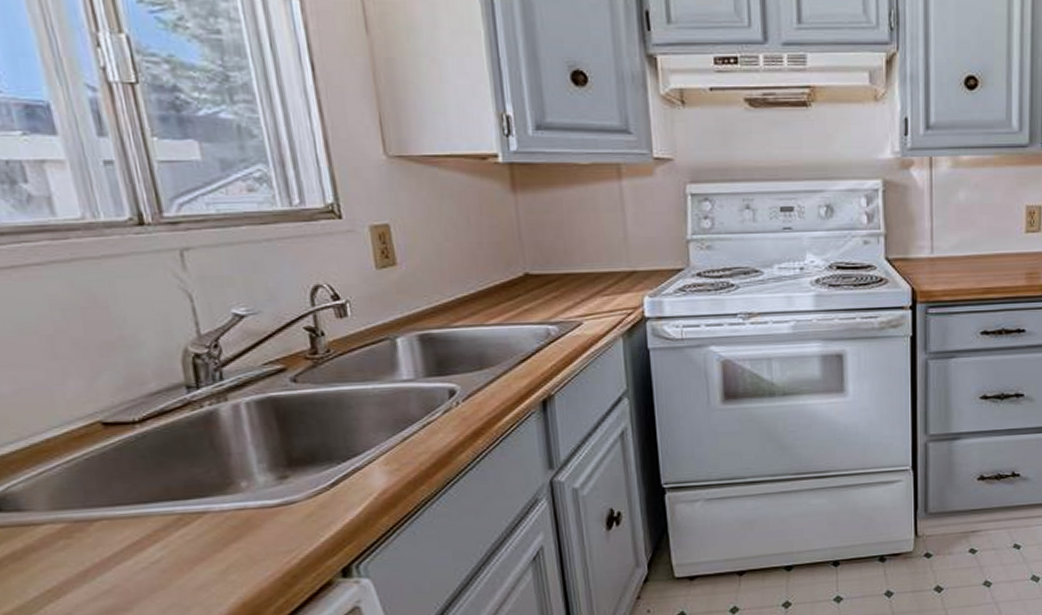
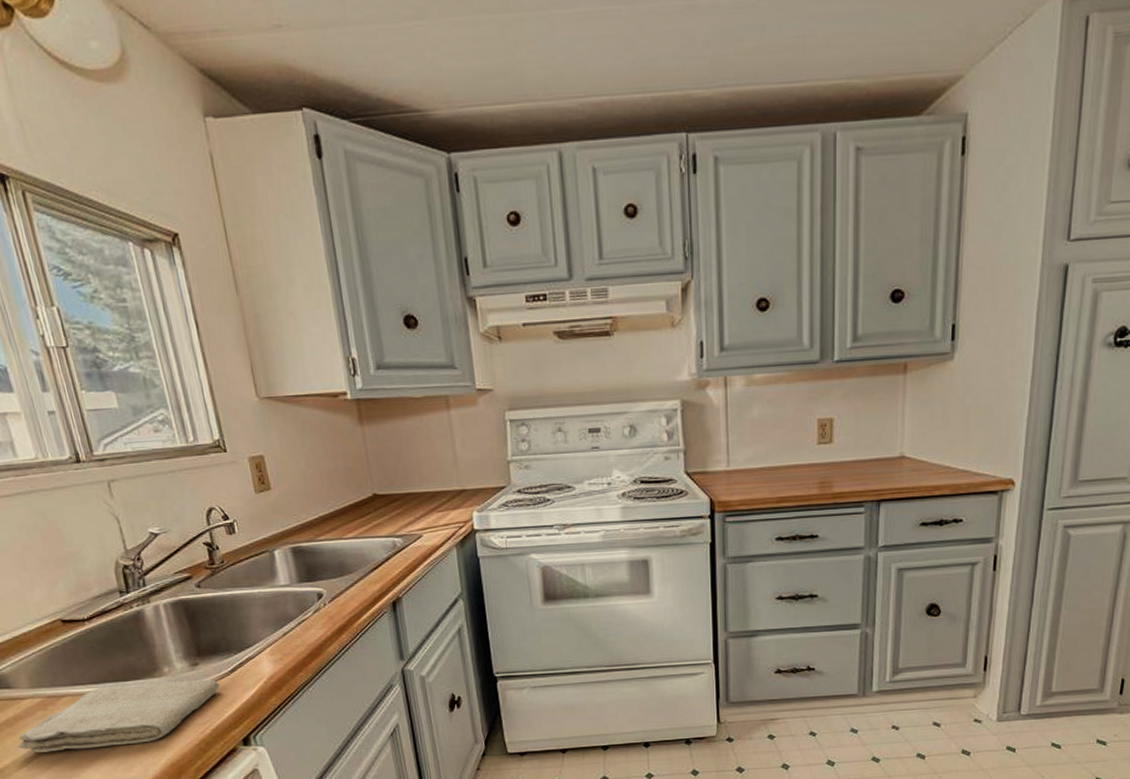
washcloth: none [25,495,315,595] -> present [17,679,220,753]

